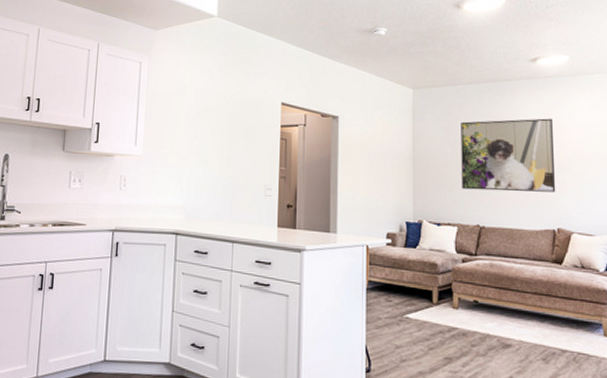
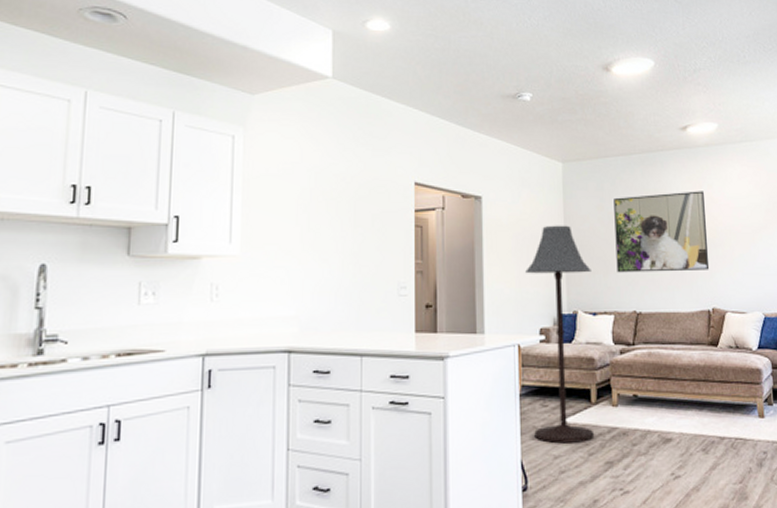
floor lamp: none [375,143,437,337] -> present [525,225,595,444]

